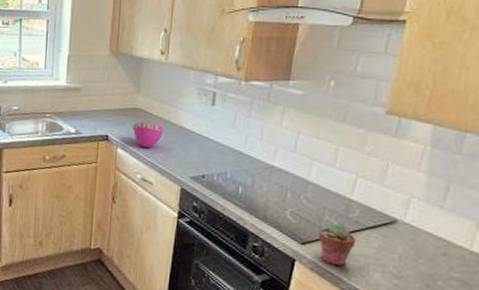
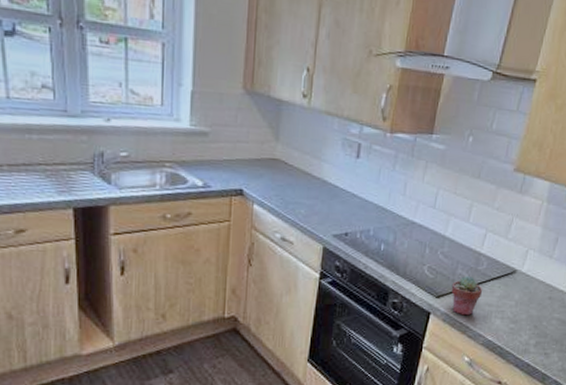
bowl: present [132,121,164,148] -> none [270,174,306,204]

